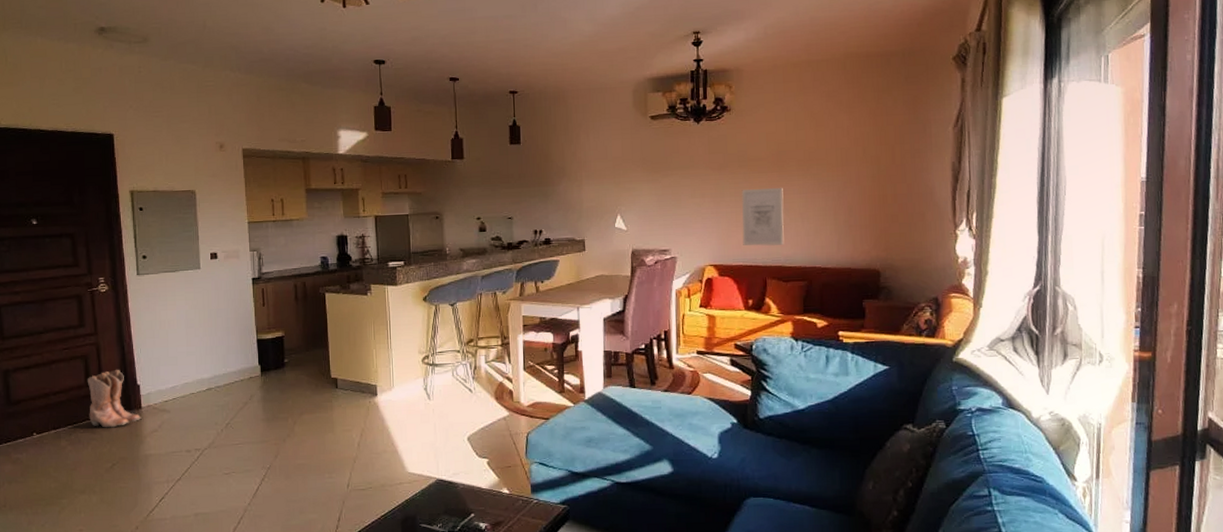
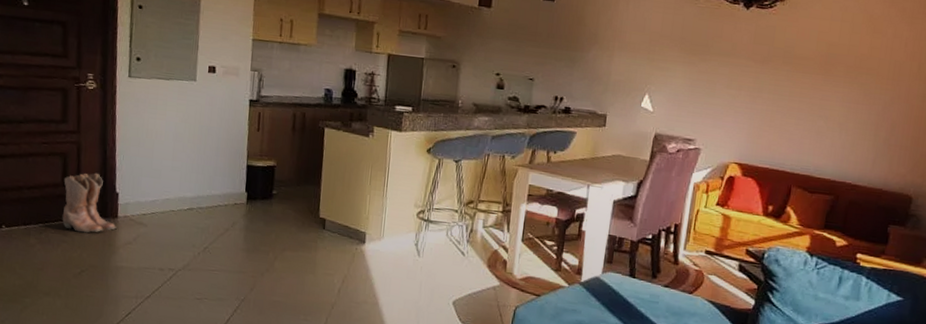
wall art: present [742,187,784,246] -> none [773,88,826,154]

